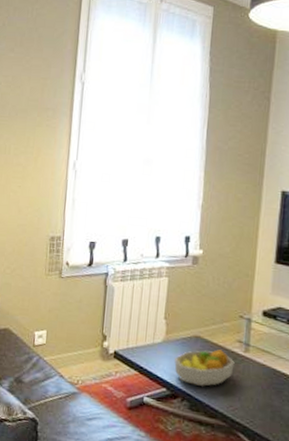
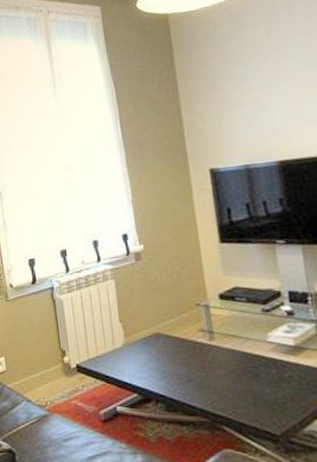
fruit bowl: present [174,349,235,387] -> none [139,343,203,385]

